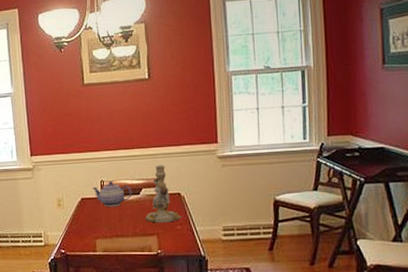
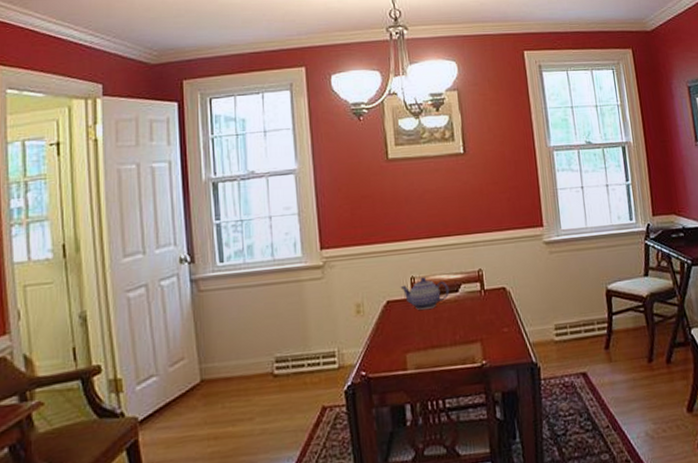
candlestick: present [144,165,182,223] -> none [465,254,509,327]

